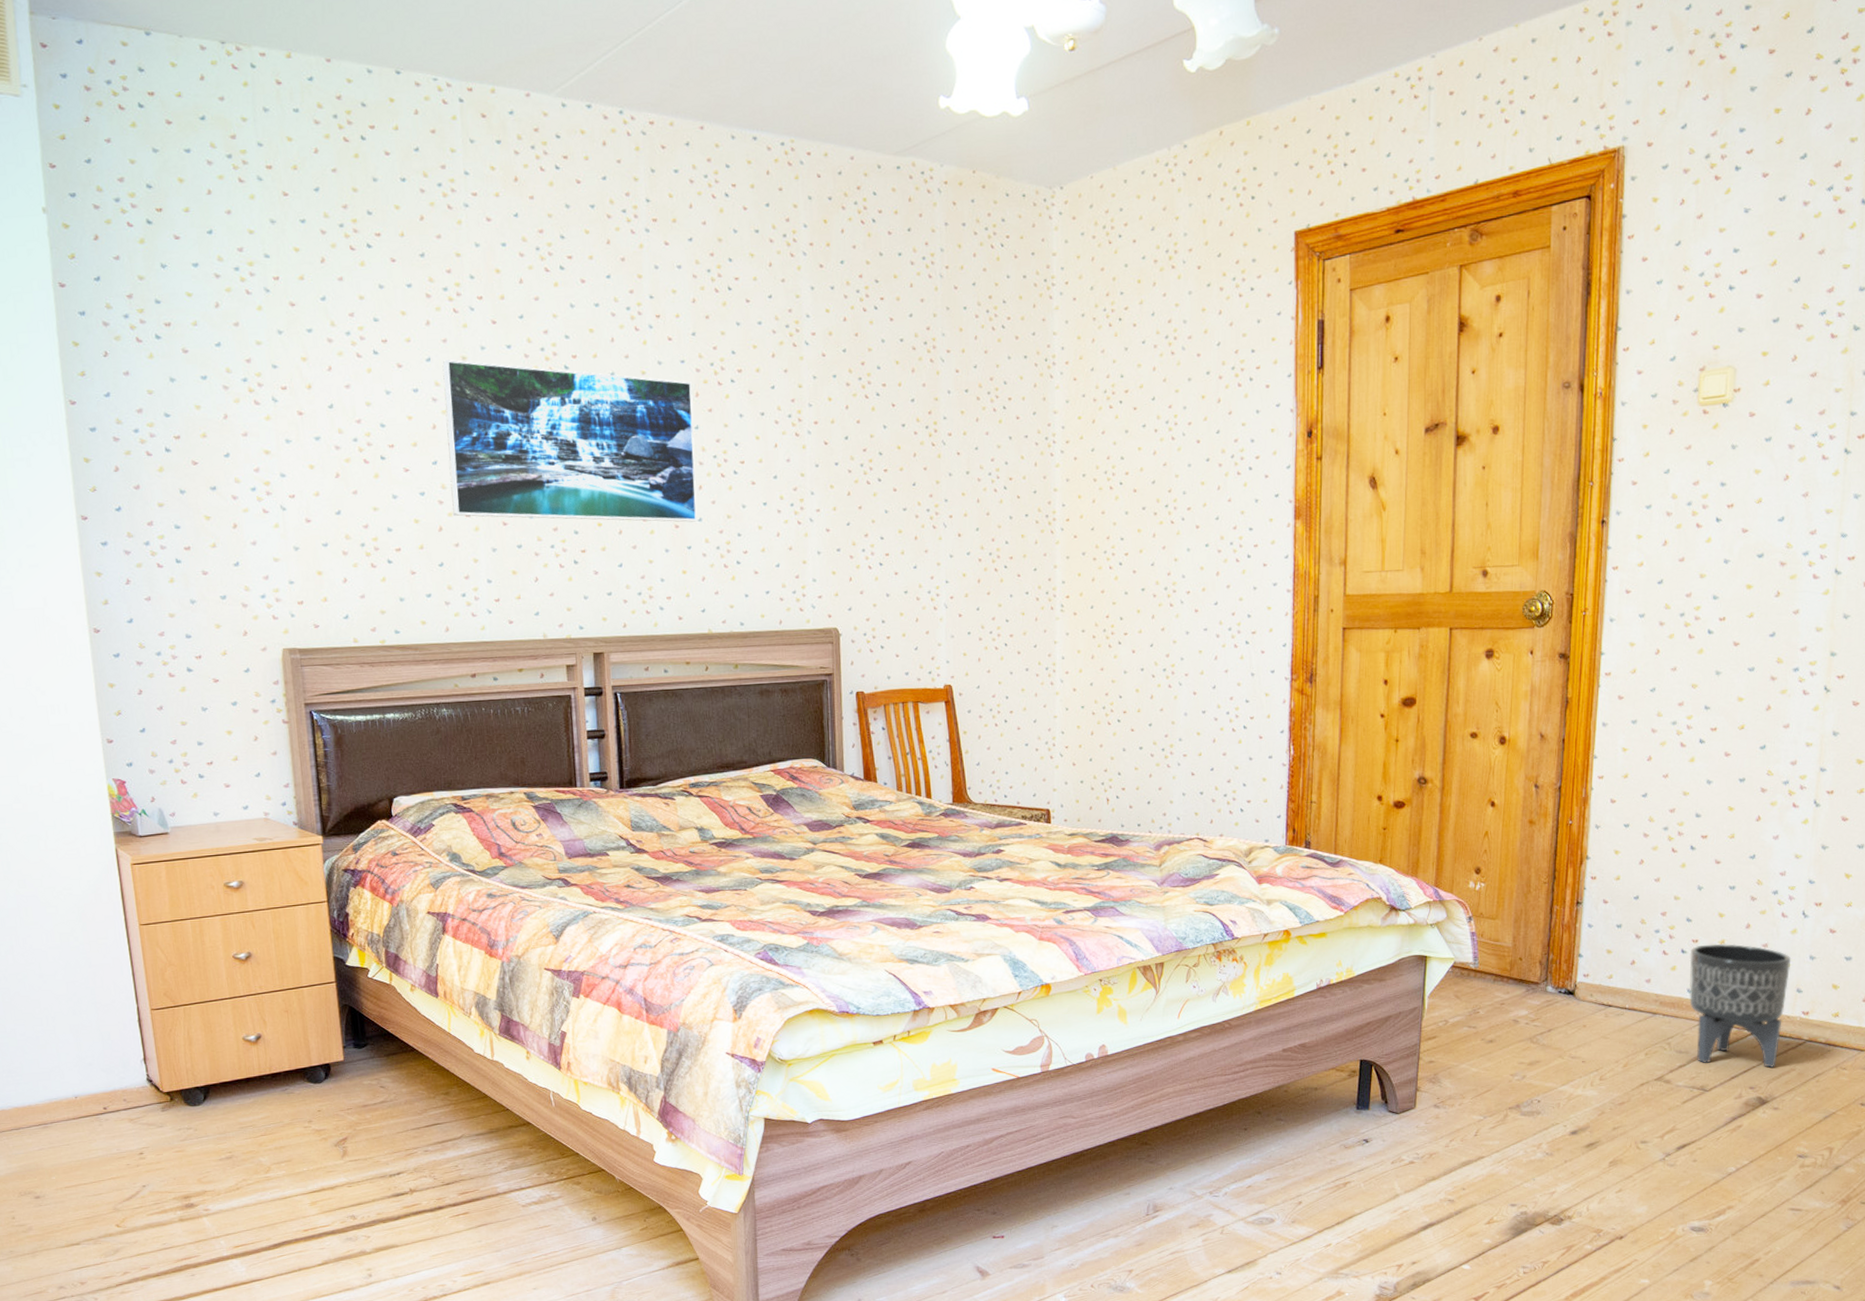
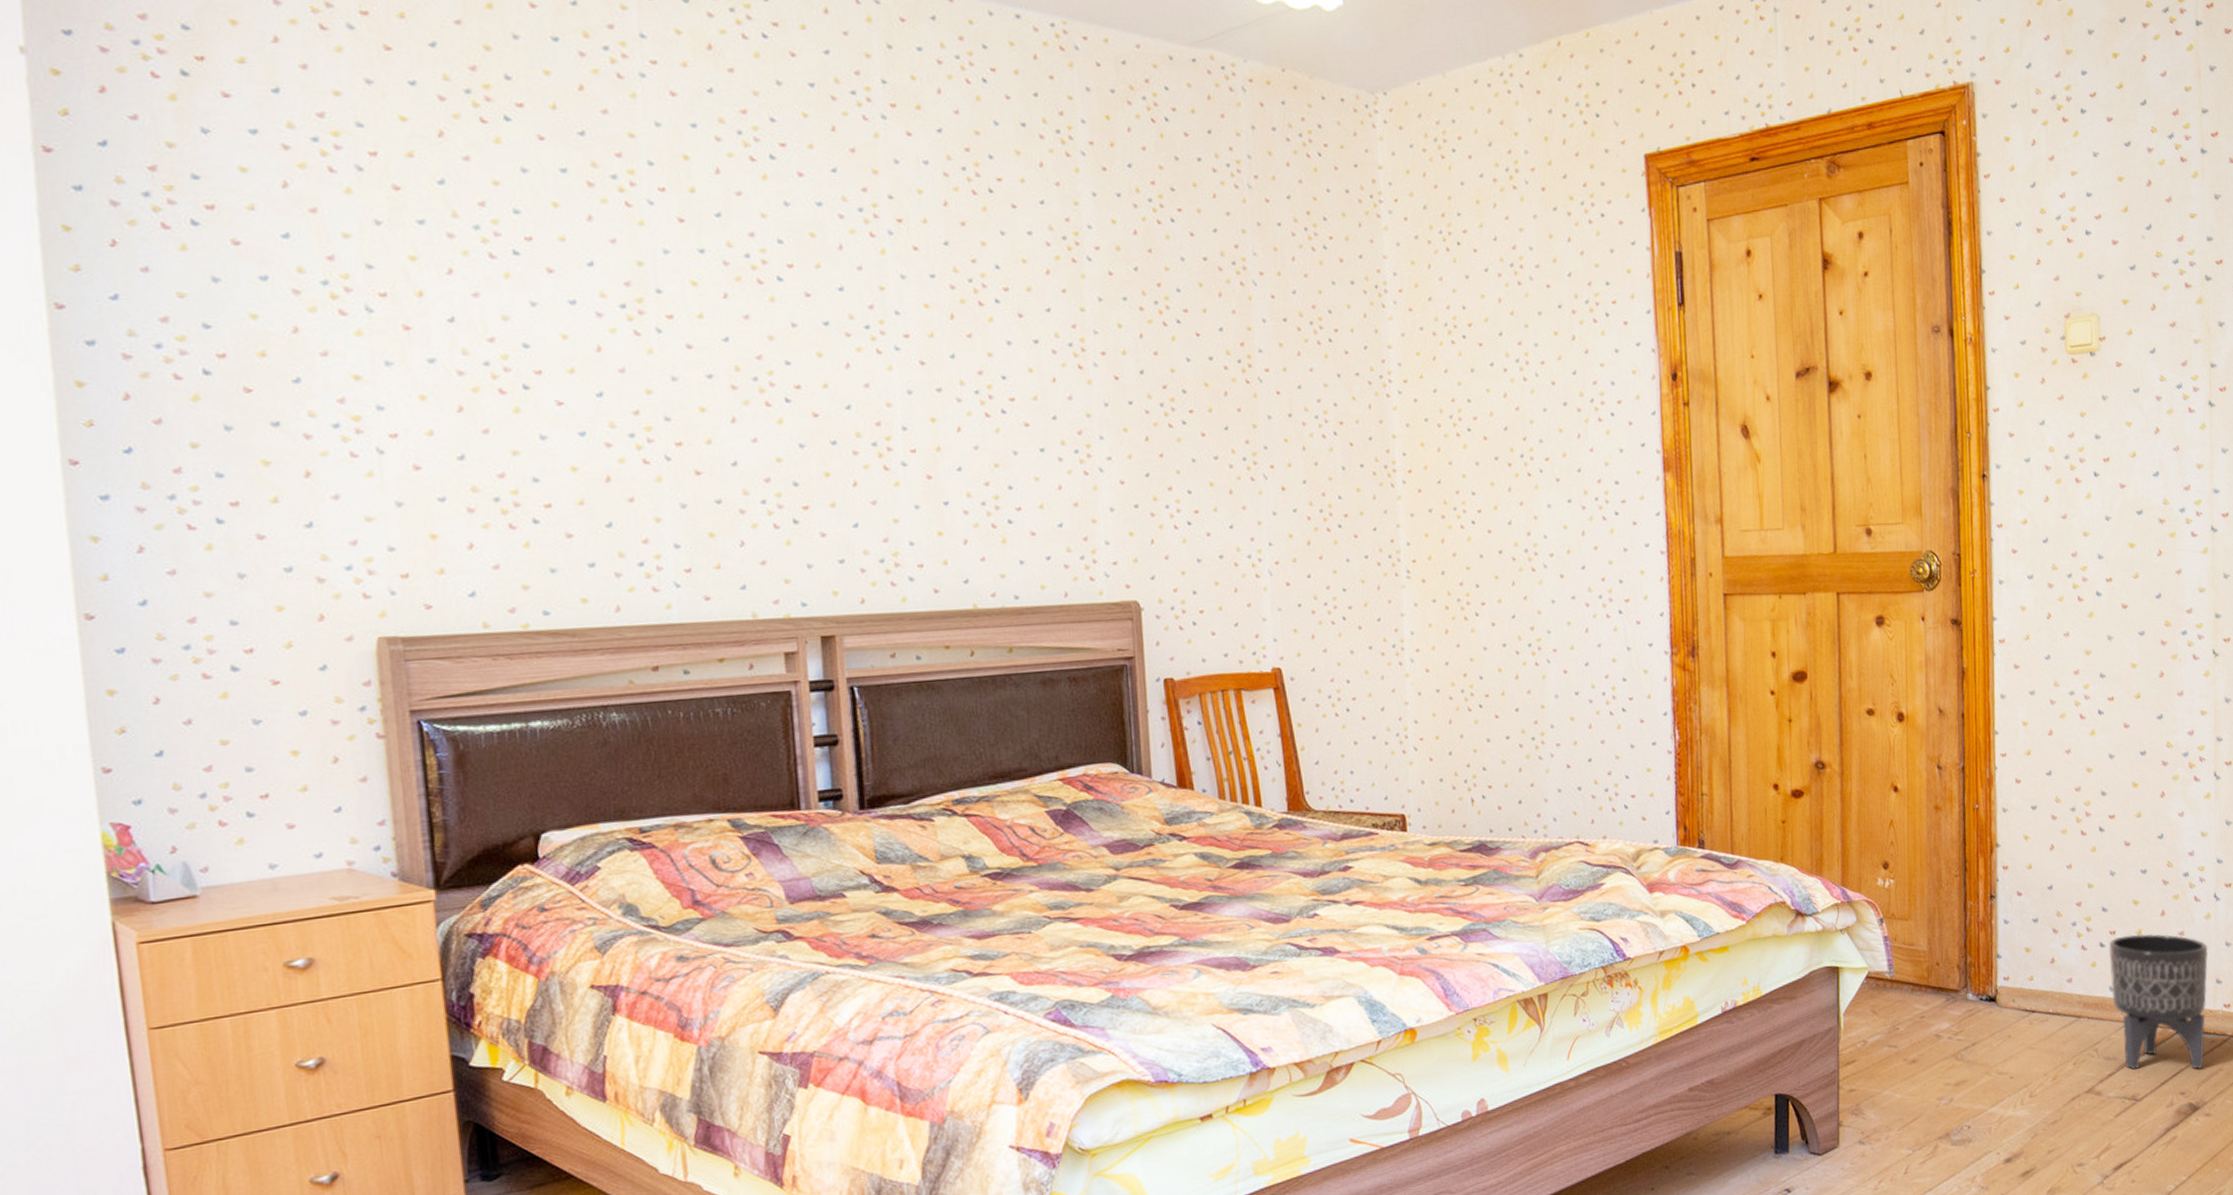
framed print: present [442,359,697,522] -> none [609,265,956,472]

